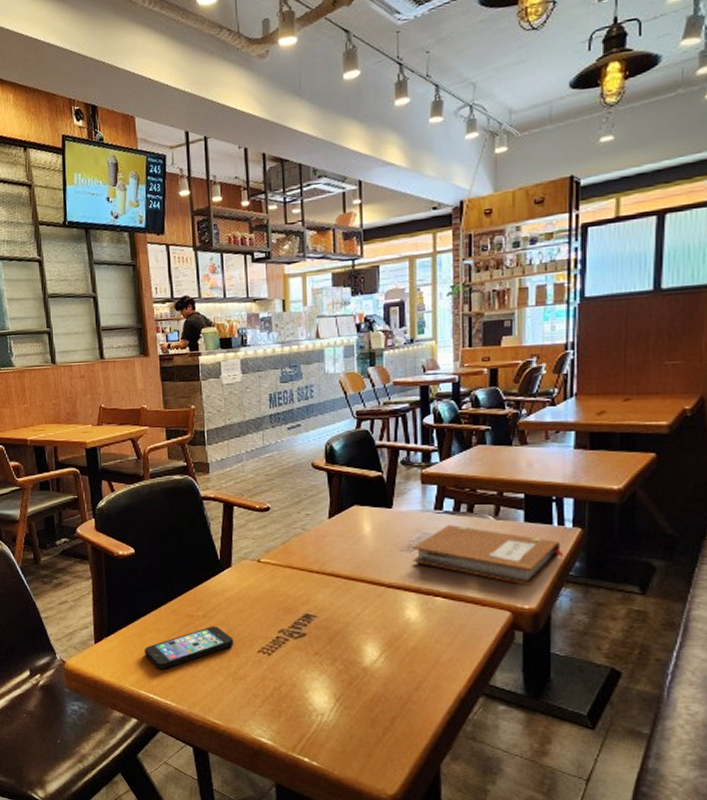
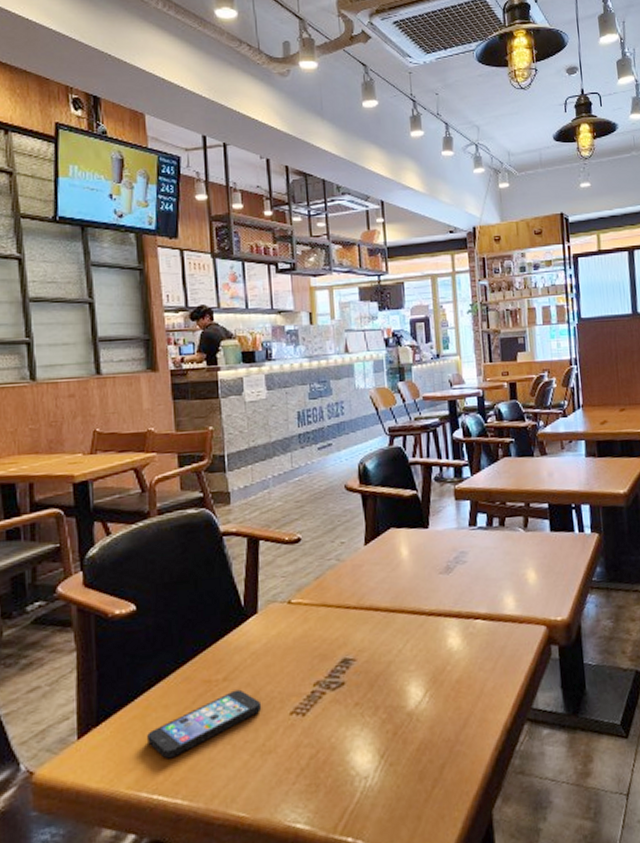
notebook: present [412,525,564,586] -> none [450,540,587,597]

